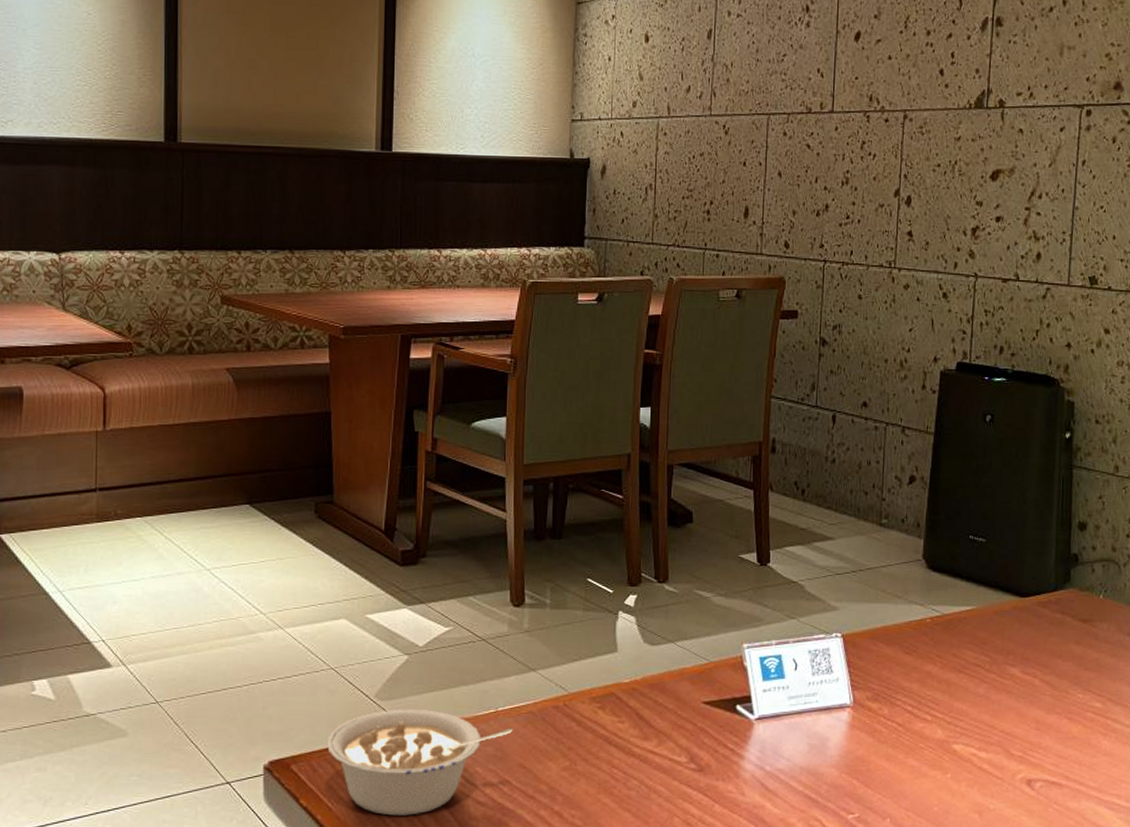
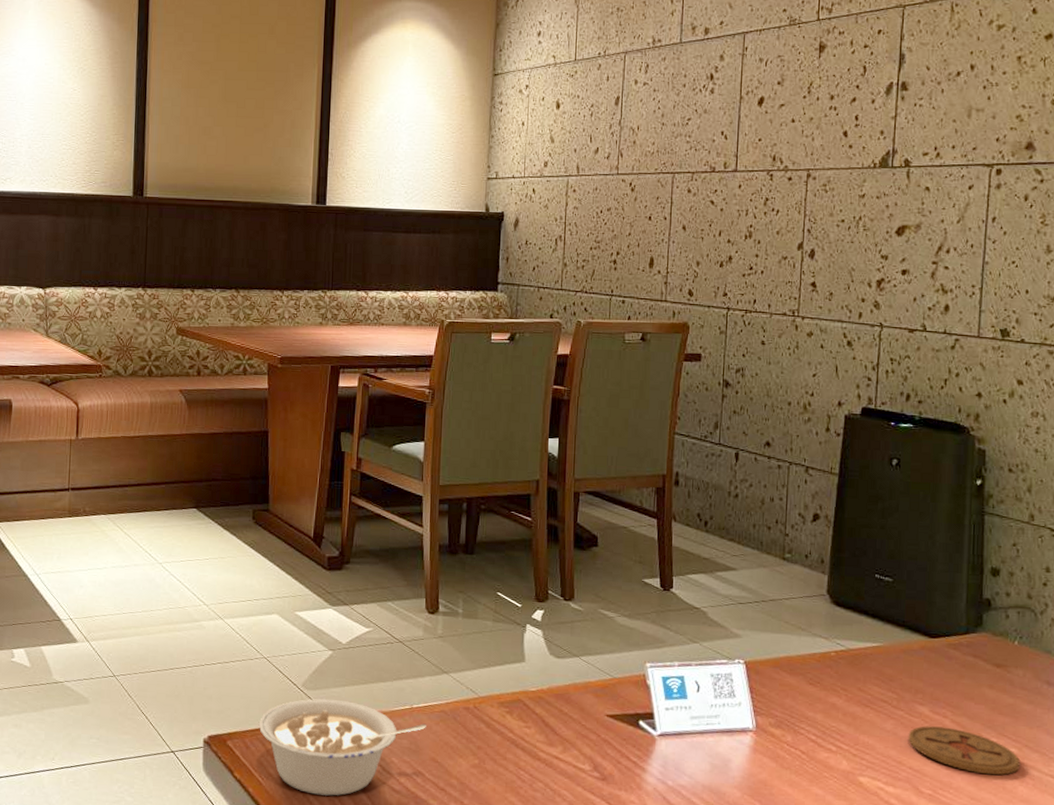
coaster: none [1000,687,1104,732] -> present [908,726,1021,776]

